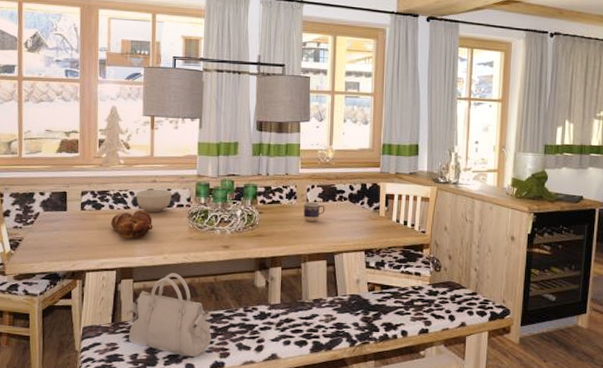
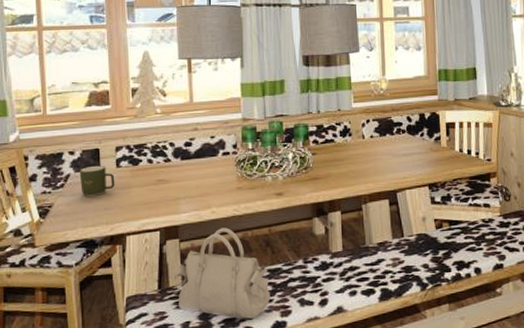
mug: none [47,206,79,234] -> present [79,165,115,196]
bread loaf: present [111,209,153,240] -> none [151,161,198,195]
bowl: present [135,189,173,213] -> none [175,137,217,164]
cup: present [304,202,325,222] -> none [360,137,383,160]

